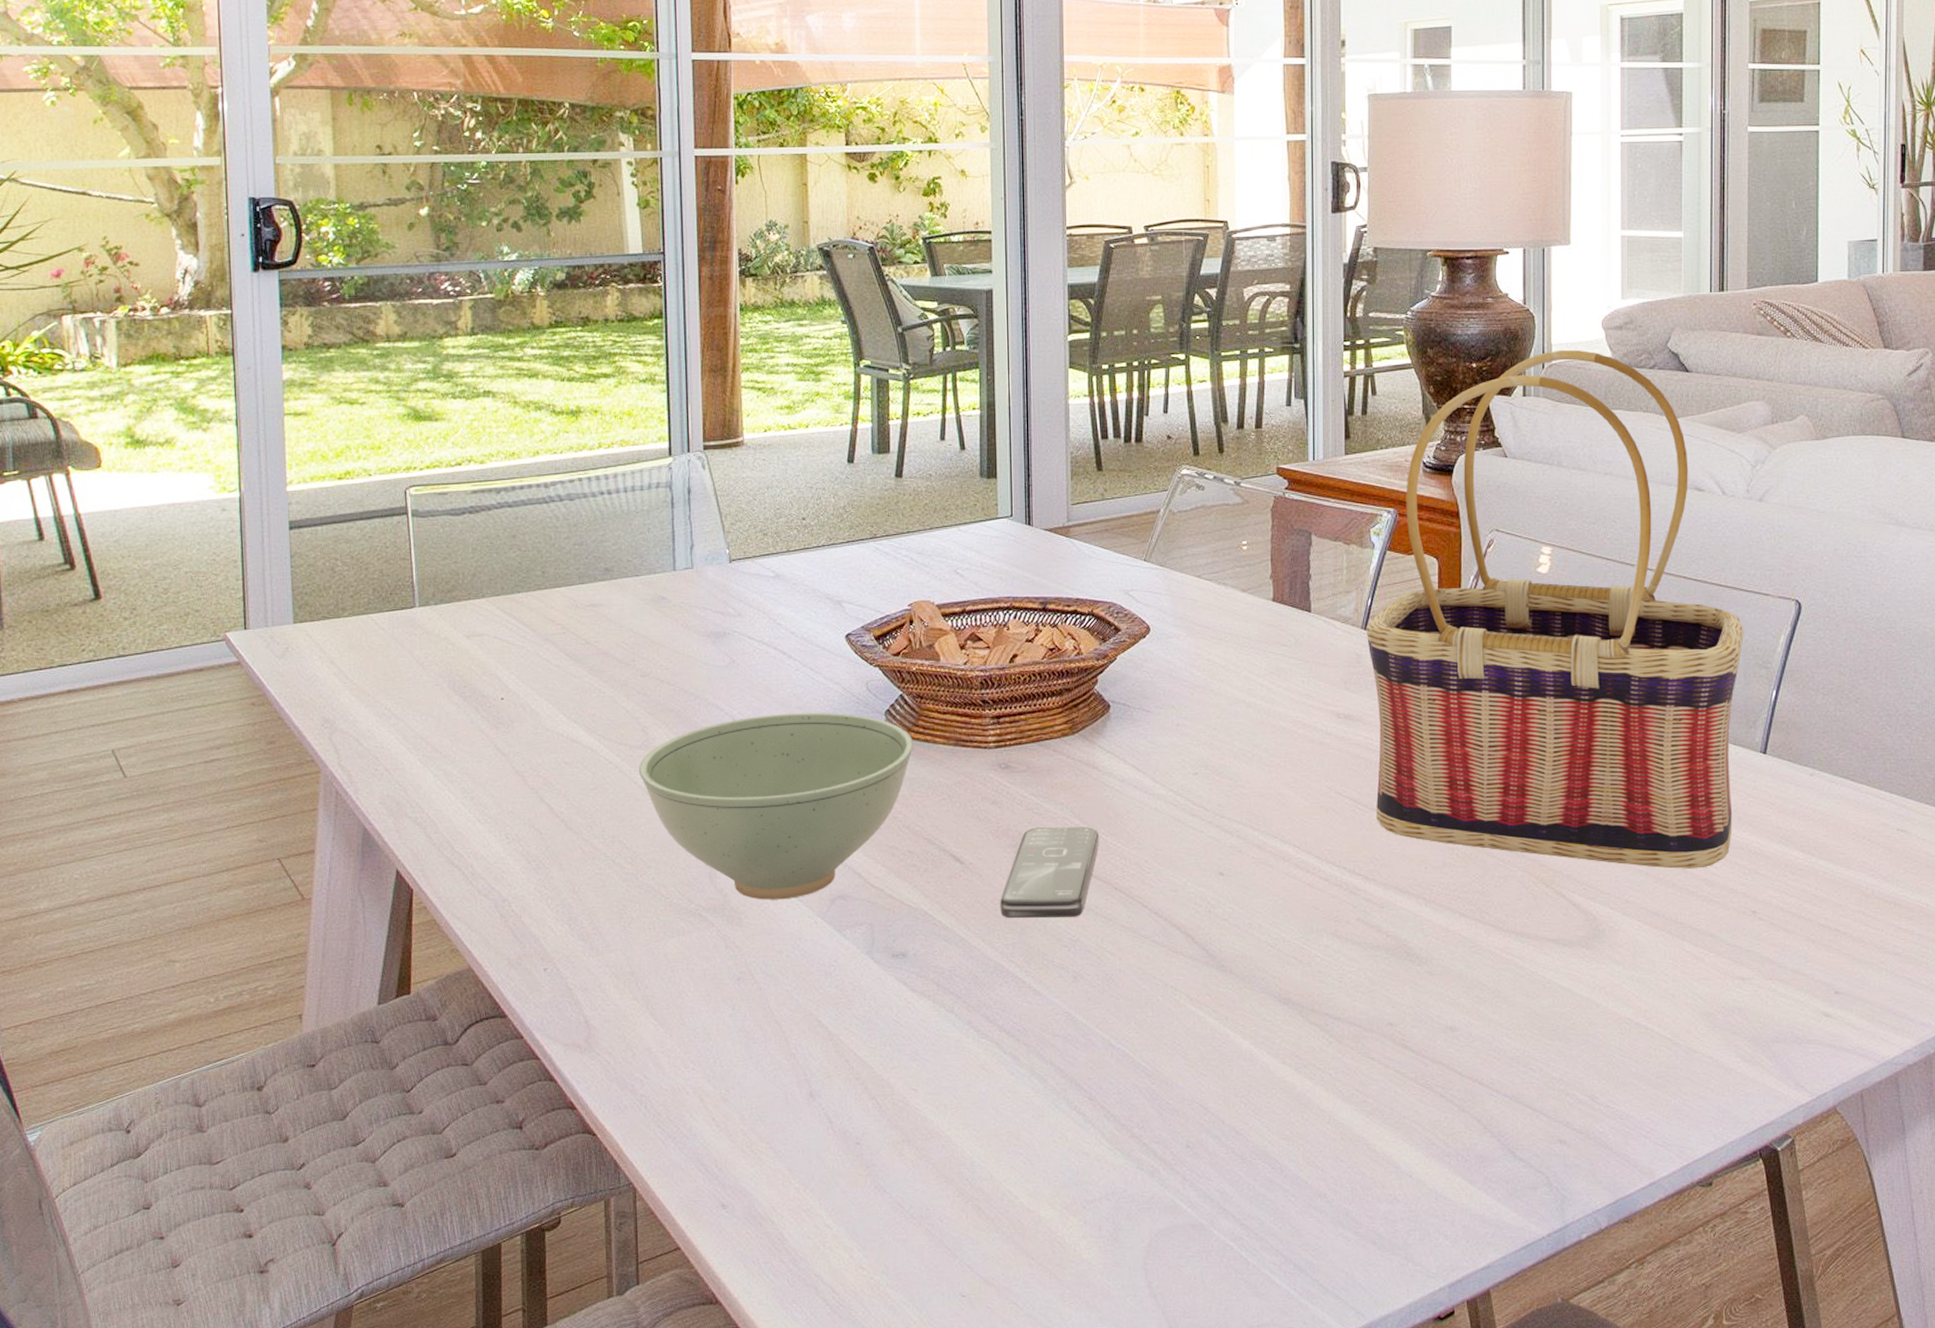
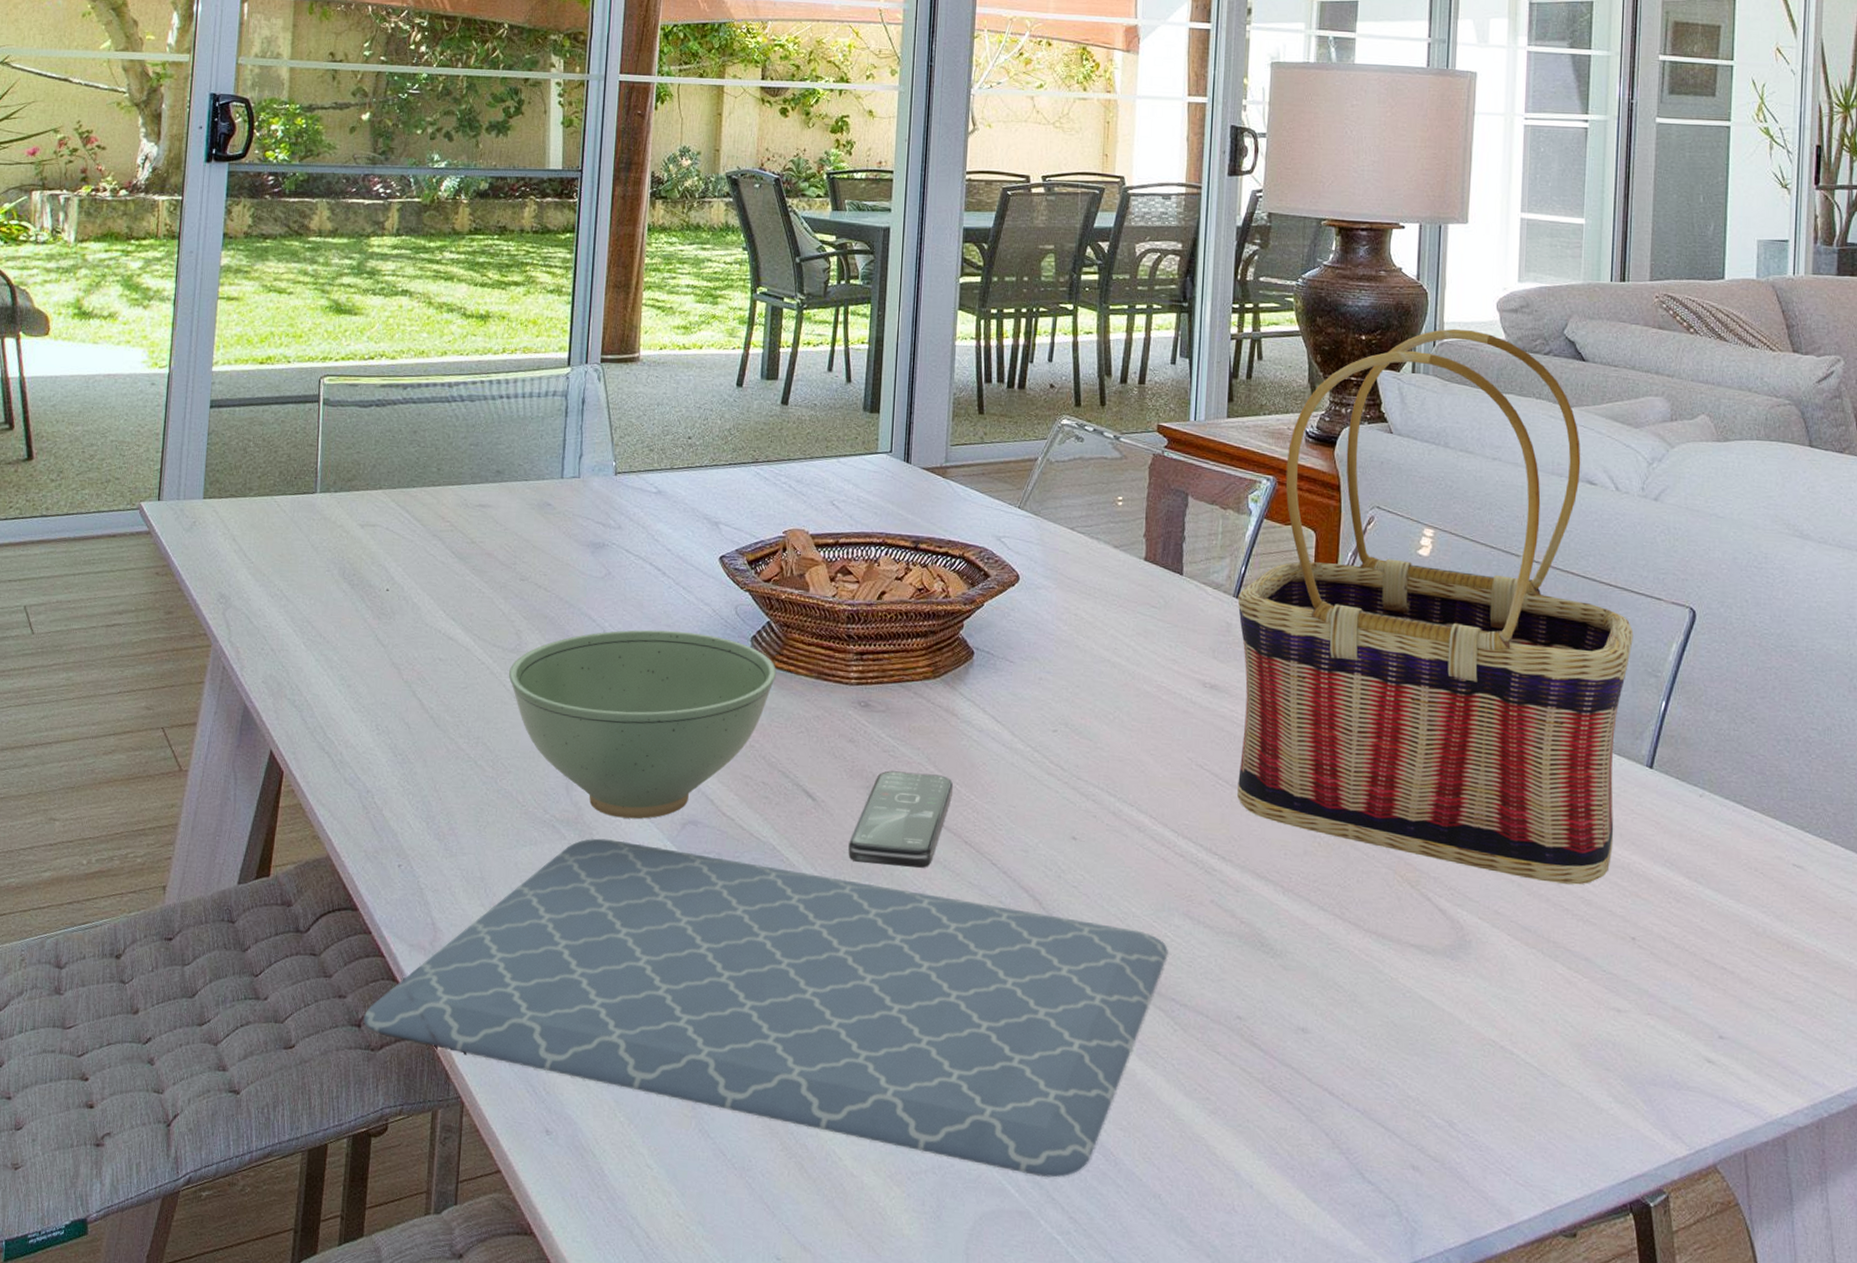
placemat: none [524,922,1319,1192] -> present [363,838,1168,1178]

